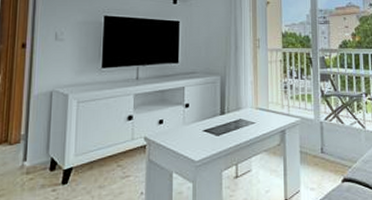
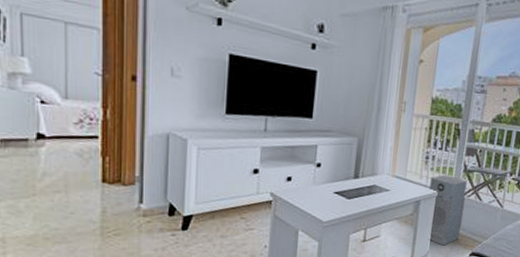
air purifier: none [292,102,329,174] -> present [428,175,467,246]

